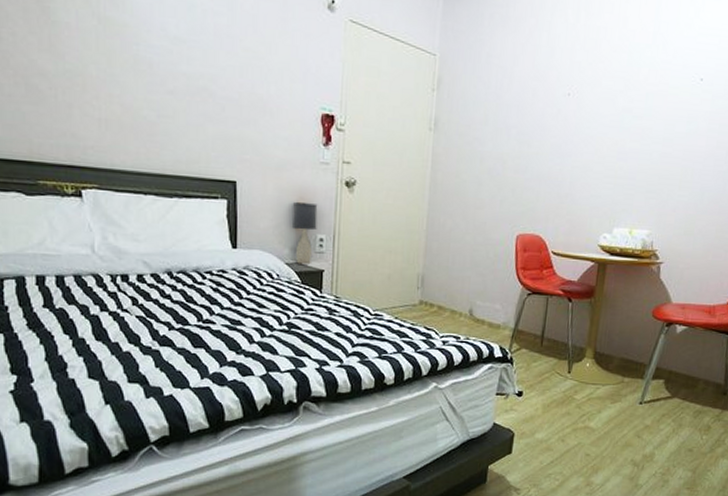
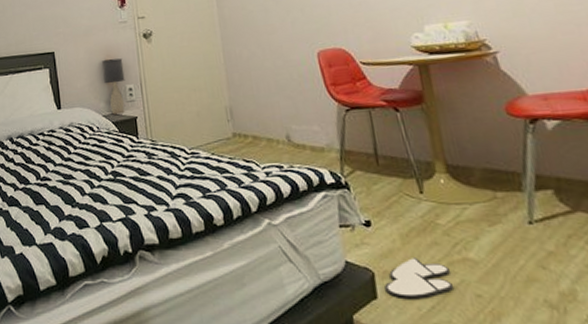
slippers: none [519,424,573,456] -> present [384,258,454,300]

